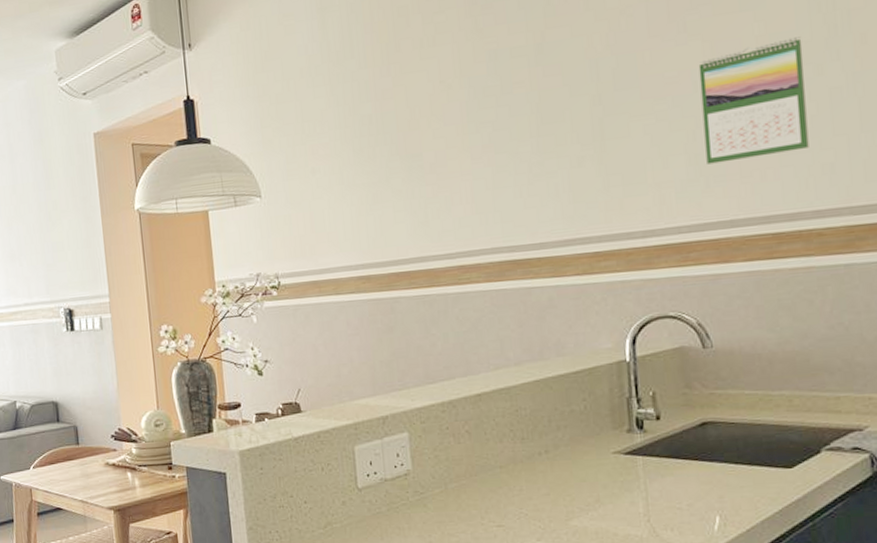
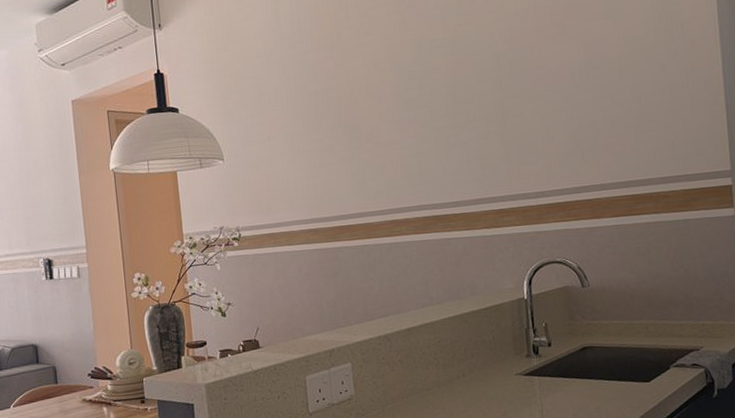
calendar: present [698,36,809,165] -> none [574,41,656,140]

